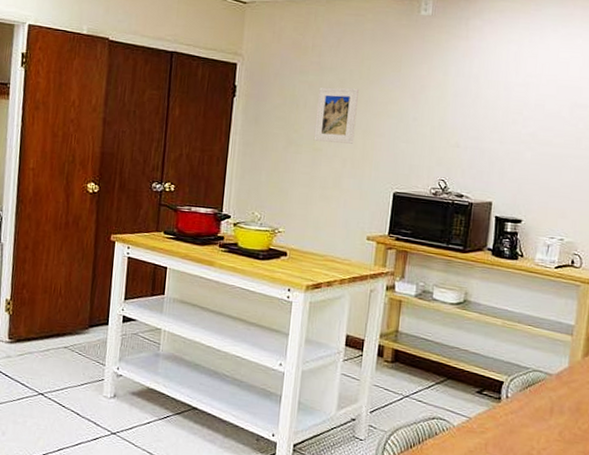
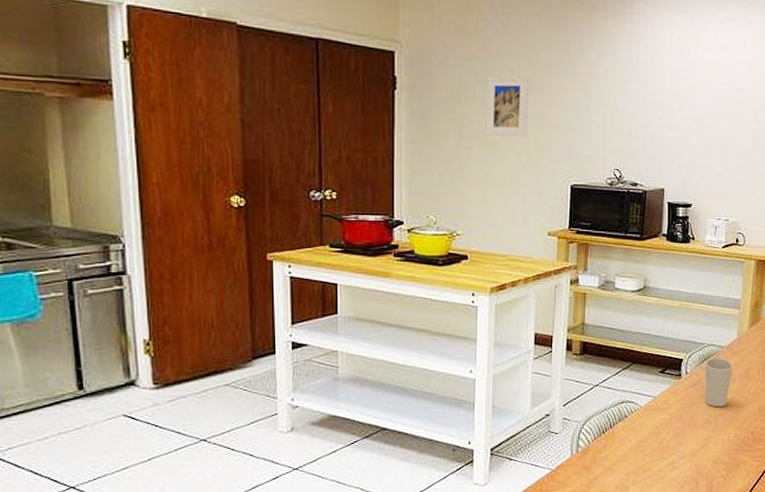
cup: none [527,384,563,441] -> present [705,357,733,407]

